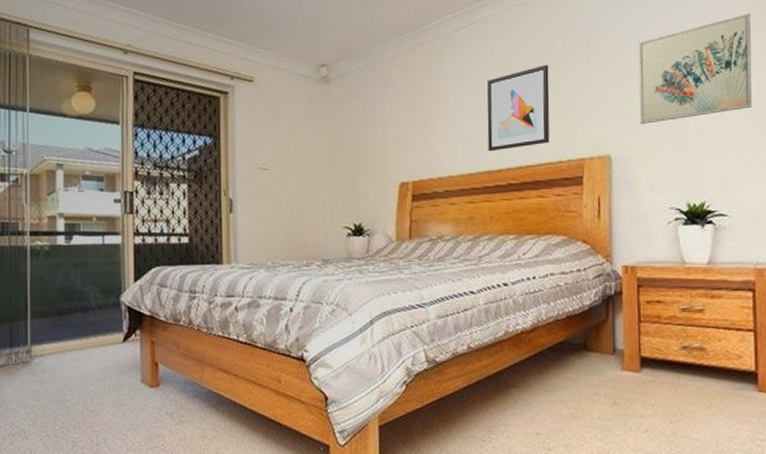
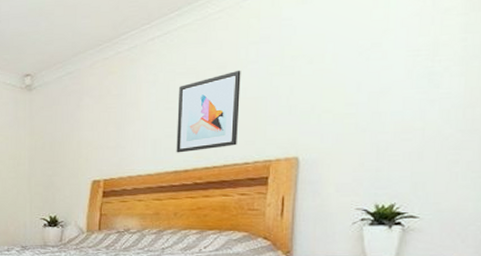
wall art: present [638,14,752,124] -> none [331,13,466,127]

